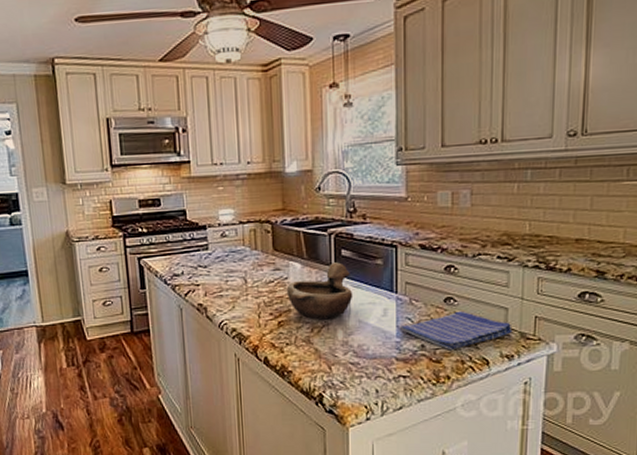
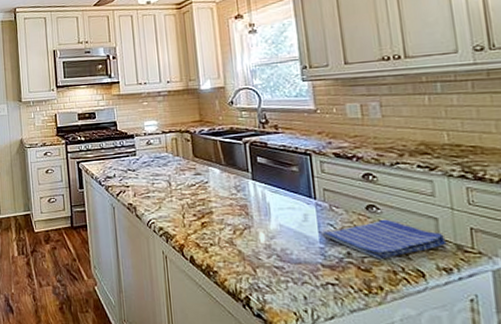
ceramic bowl: present [286,262,353,320] -> none [207,168,272,223]

